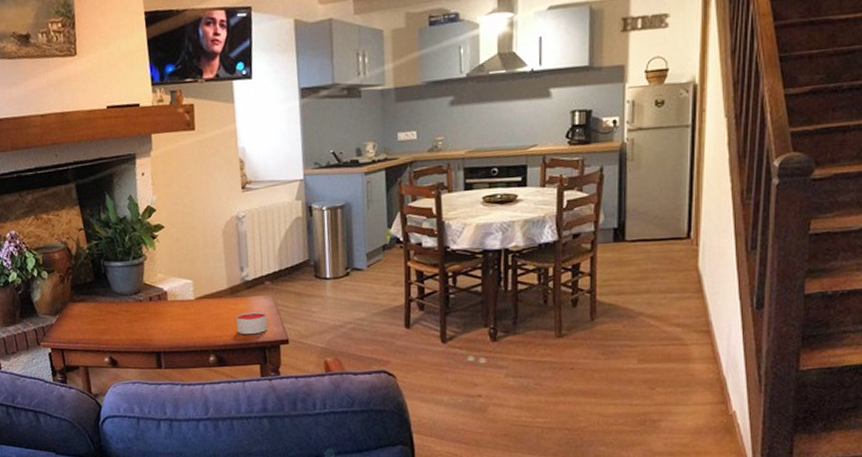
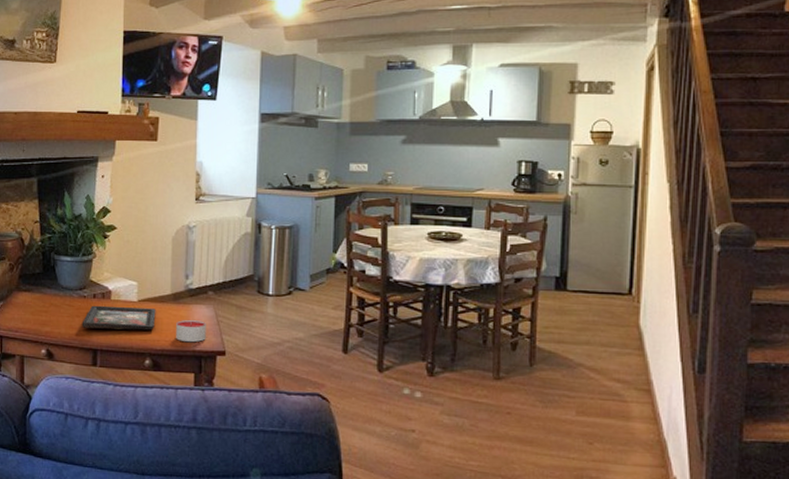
decorative tray: none [141,305,215,332] -> present [81,305,156,331]

